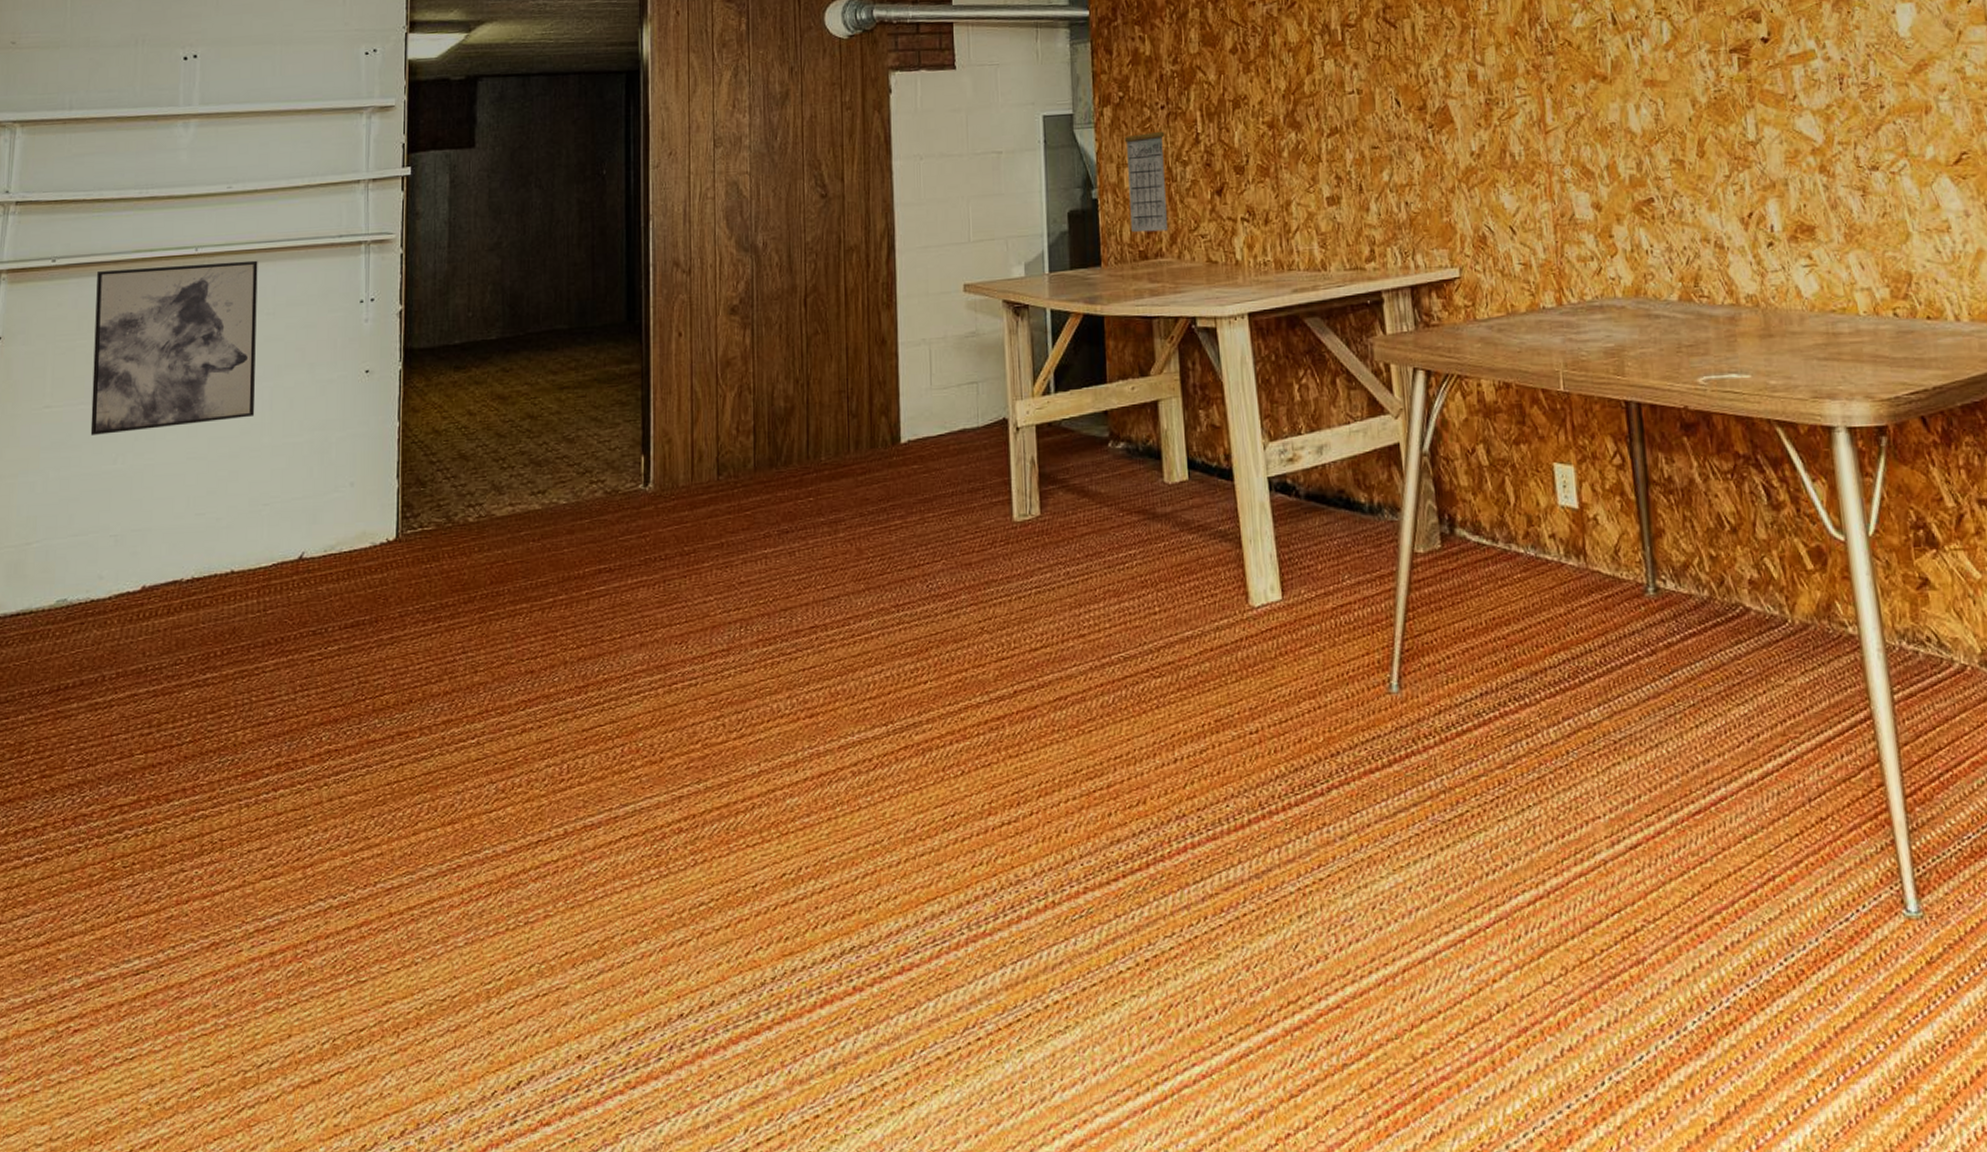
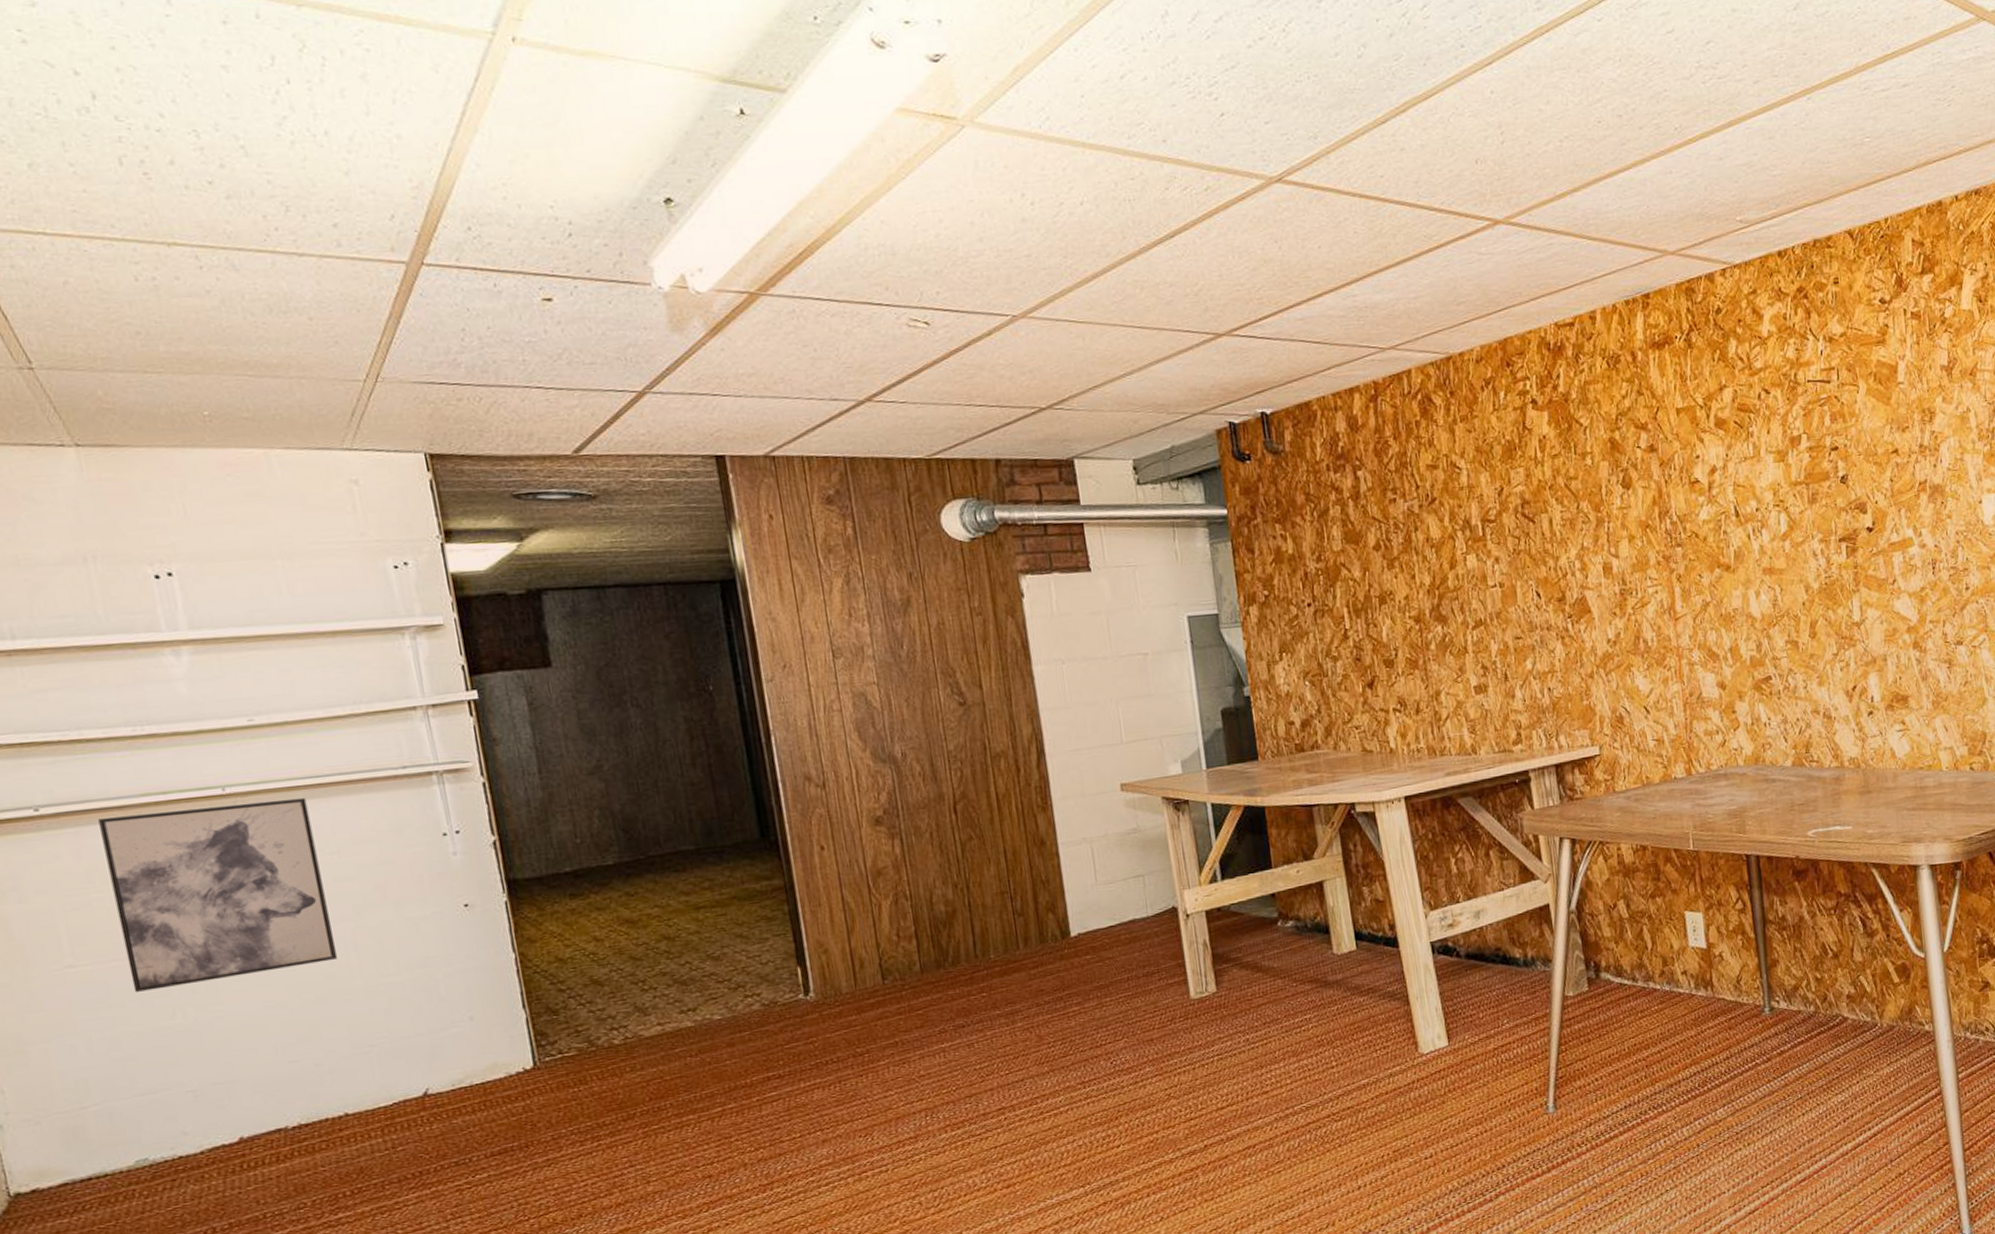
calendar: present [1124,112,1167,233] -> none [1272,609,1322,727]

